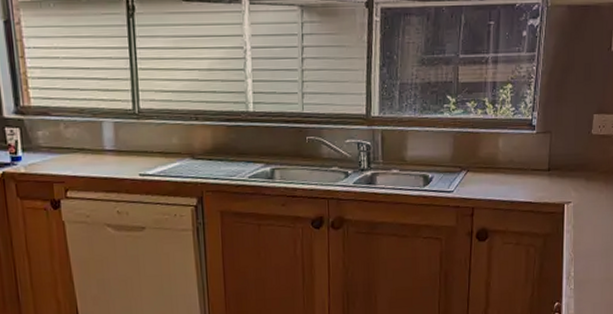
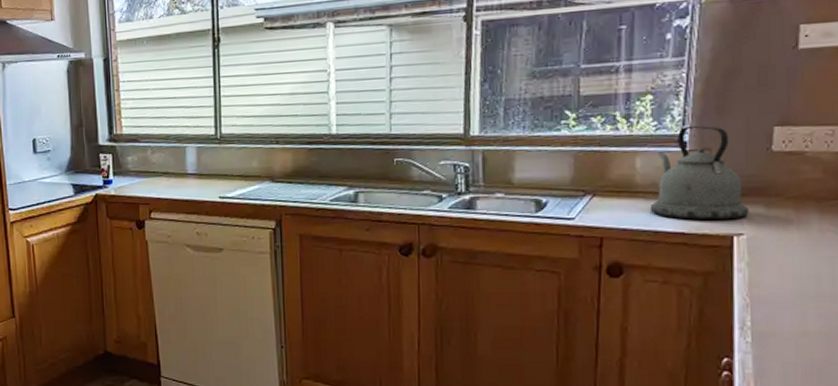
kettle: none [508,111,575,192] -> present [649,125,749,221]

